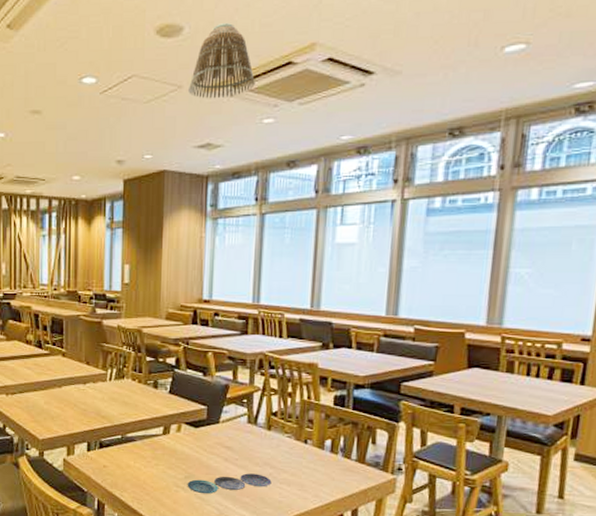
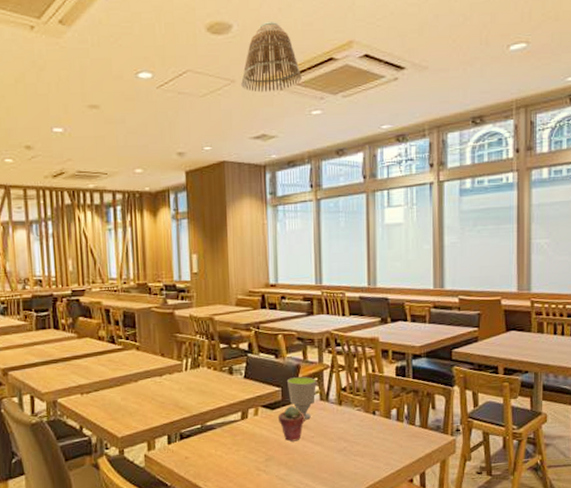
plate: present [187,473,272,494] -> none [268,449,346,475]
potted succulent: none [201,426,230,462] -> present [277,406,305,442]
cup: none [214,397,245,442] -> present [287,377,316,420]

